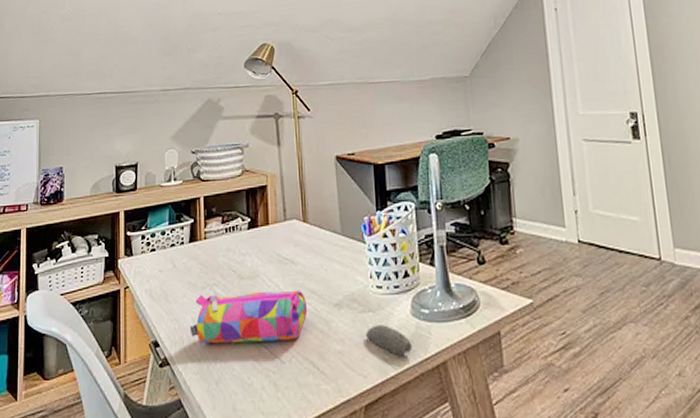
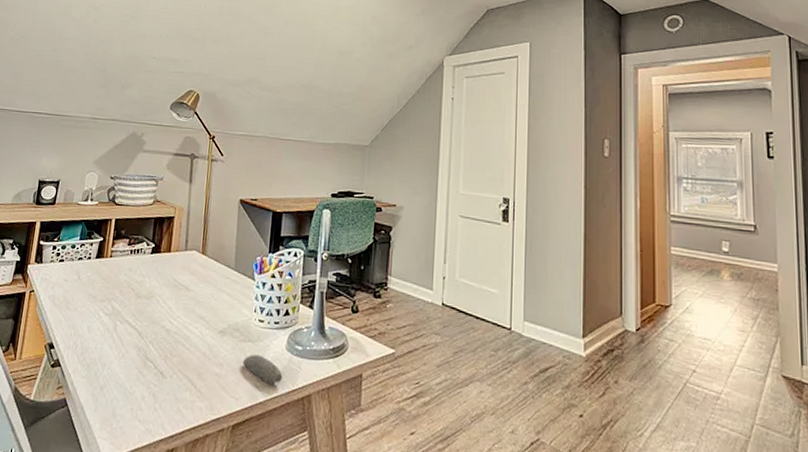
pencil case: present [189,290,308,344] -> none [84,306,194,358]

